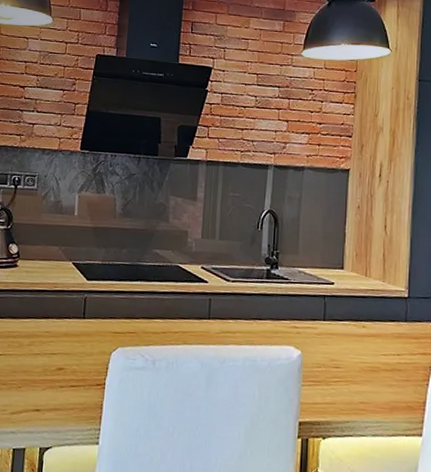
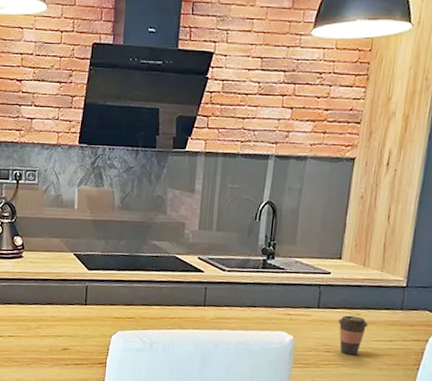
coffee cup: none [345,327,374,371] -> present [338,315,368,355]

